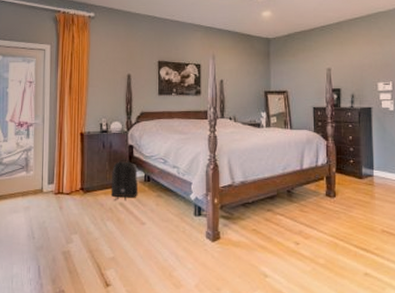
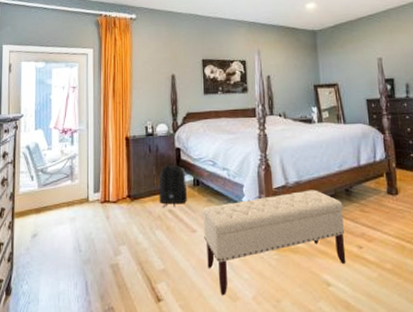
bench: none [152,189,284,283] -> present [203,190,346,296]

